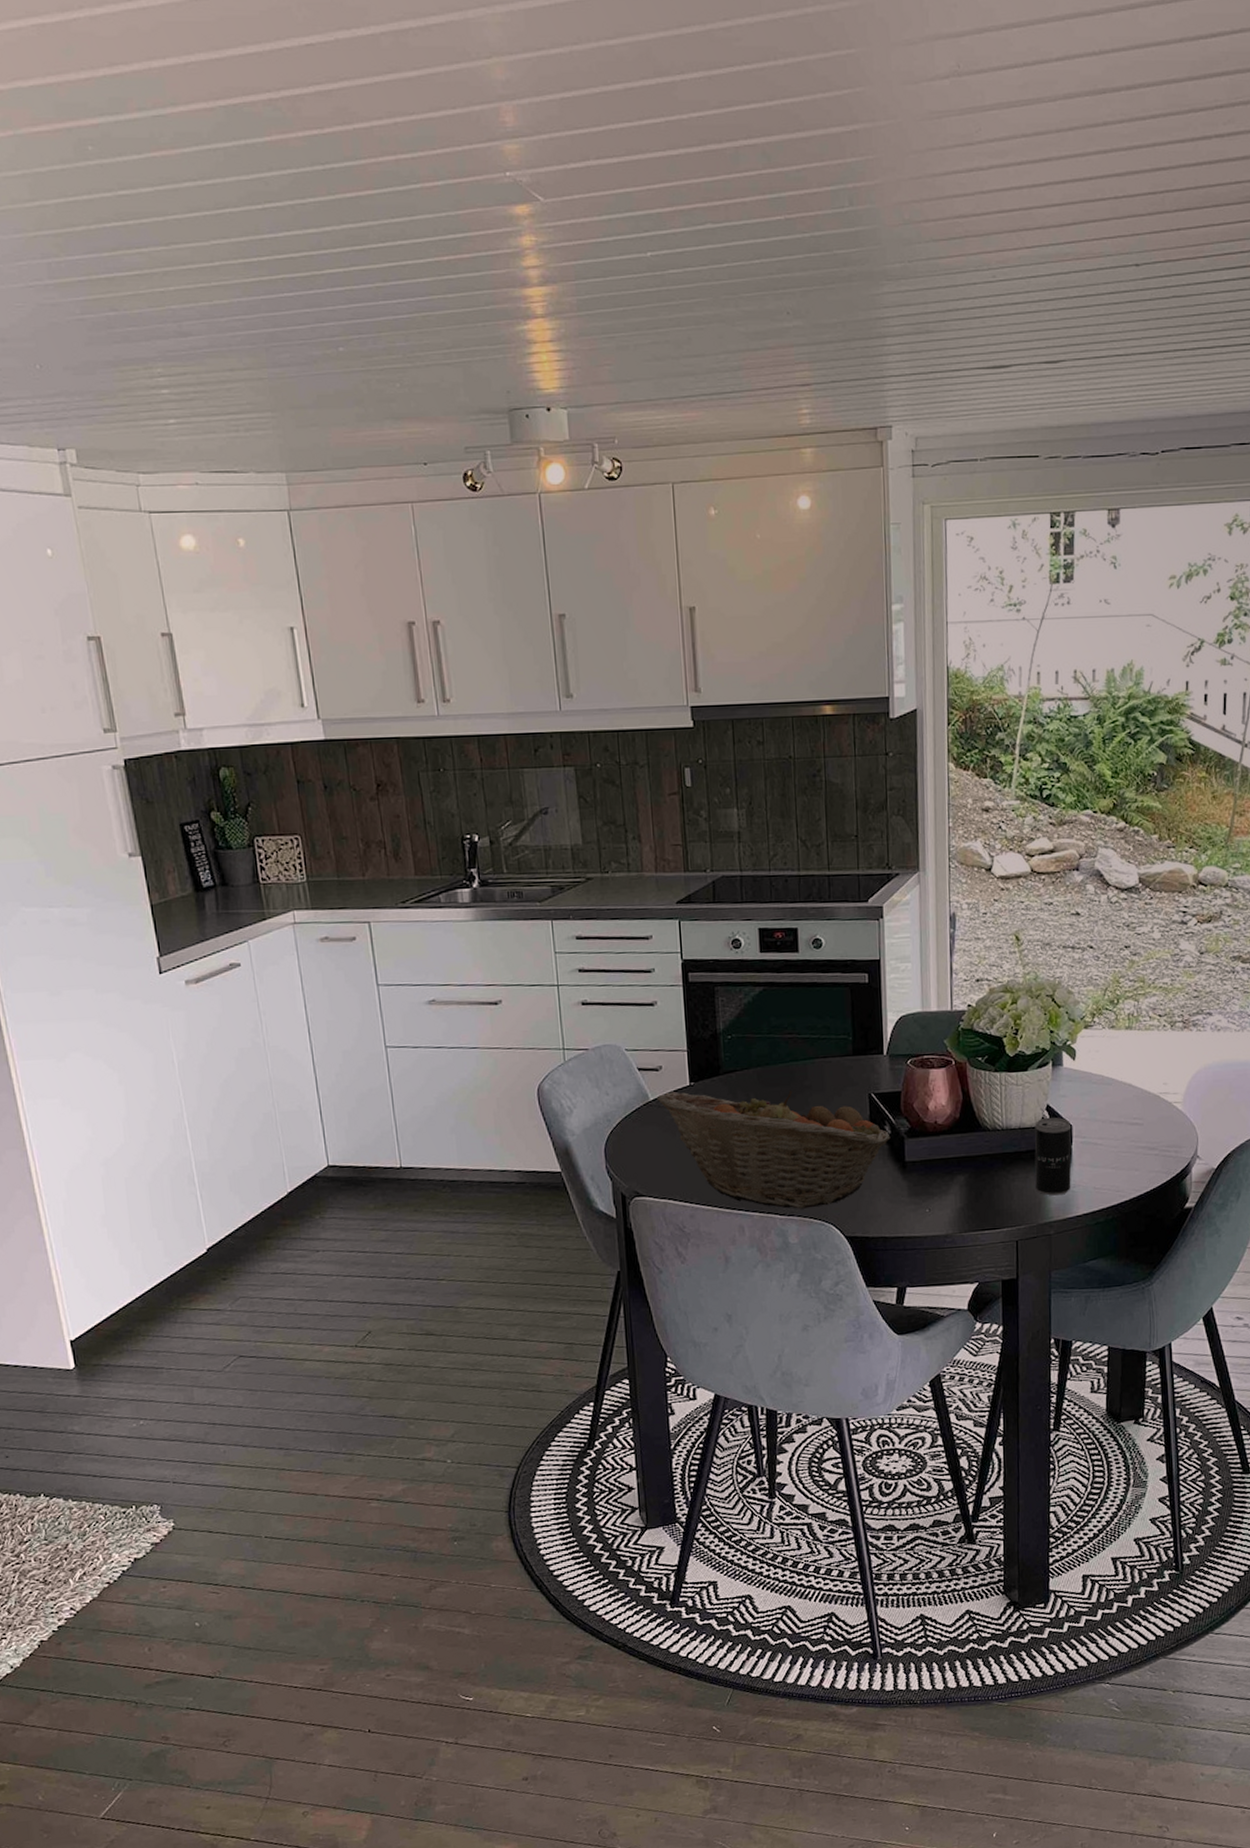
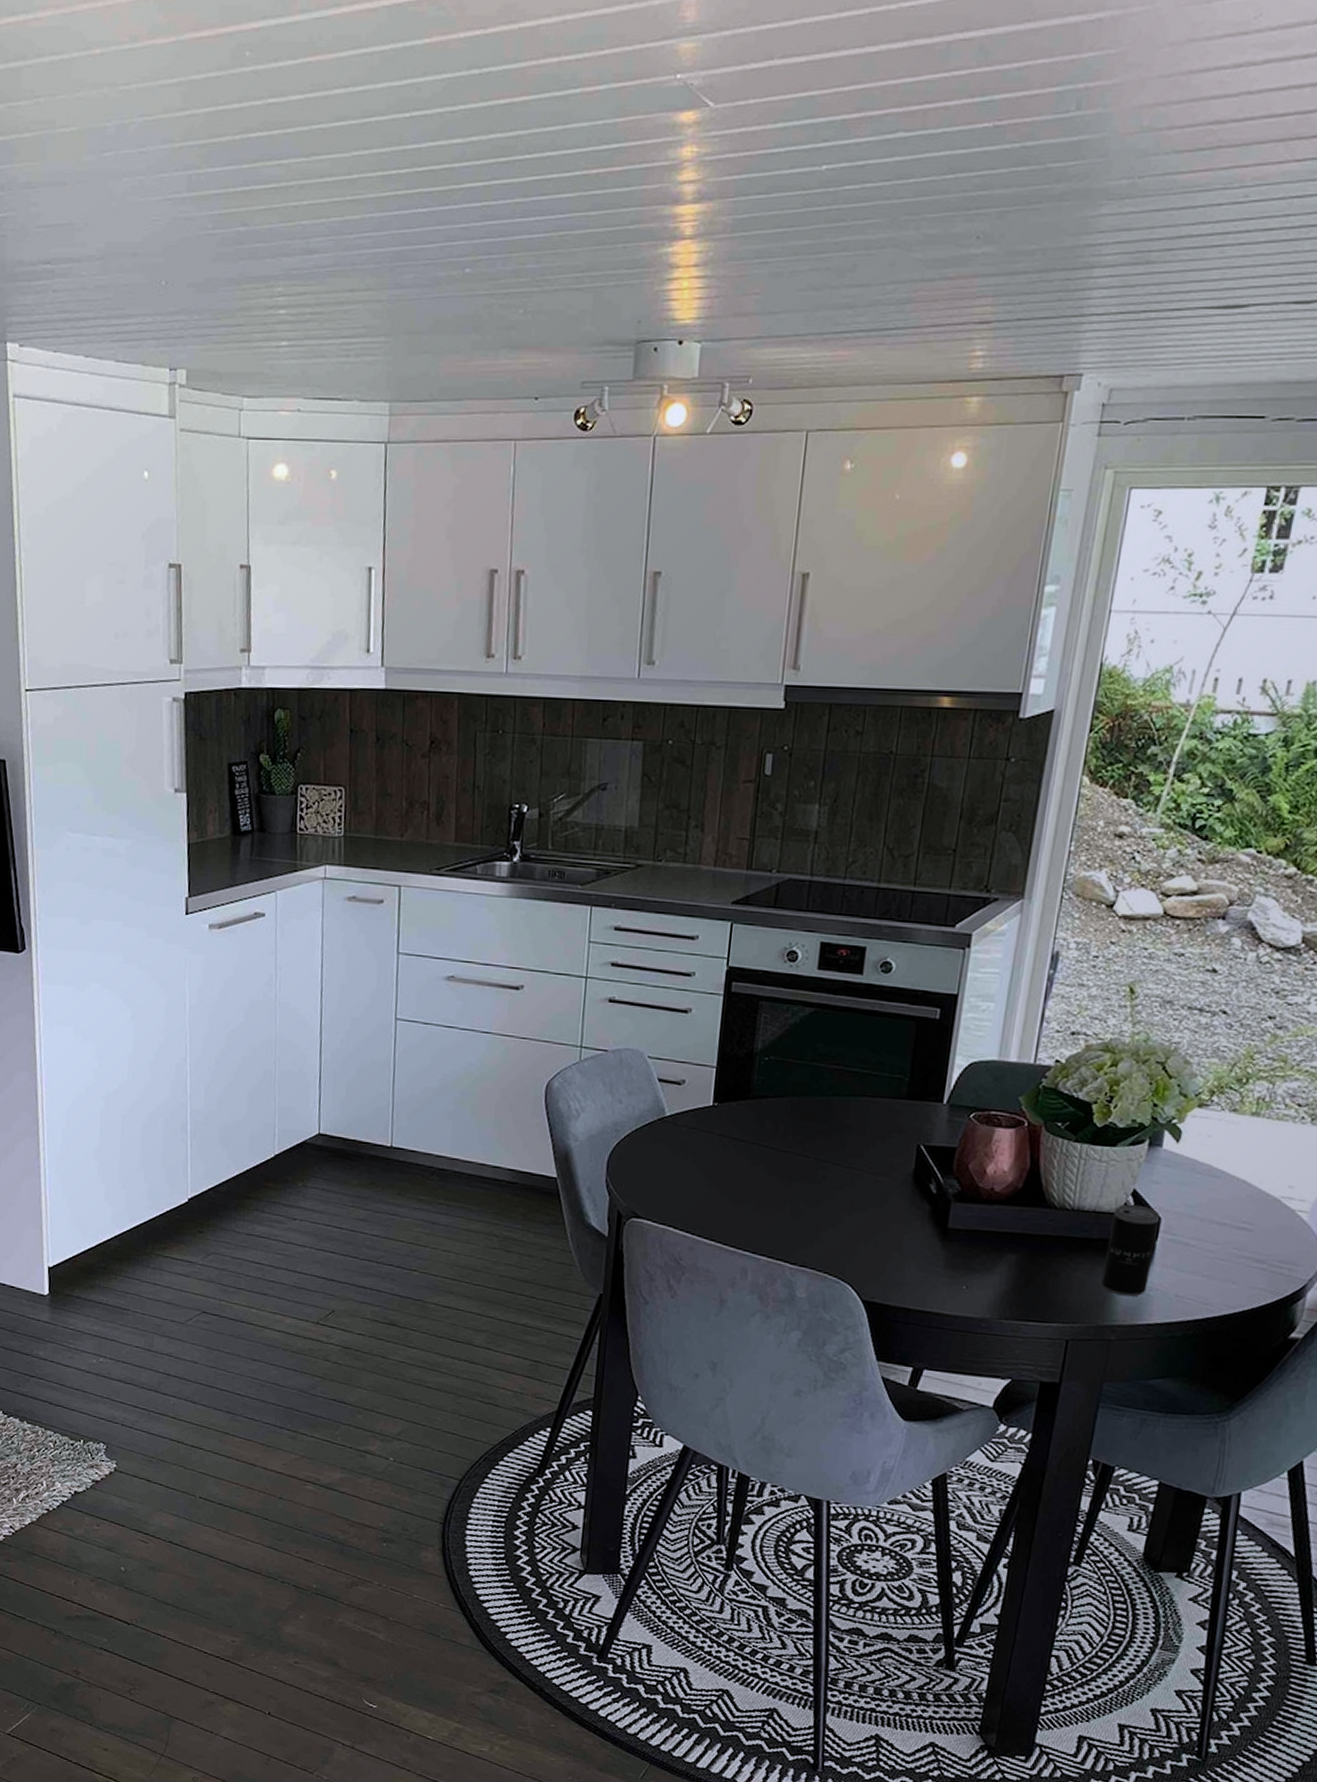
fruit basket: present [656,1089,891,1209] -> none [673,1109,935,1262]

